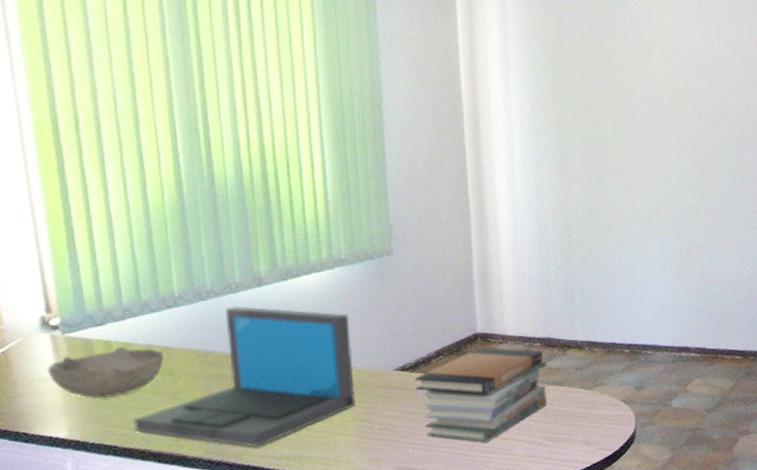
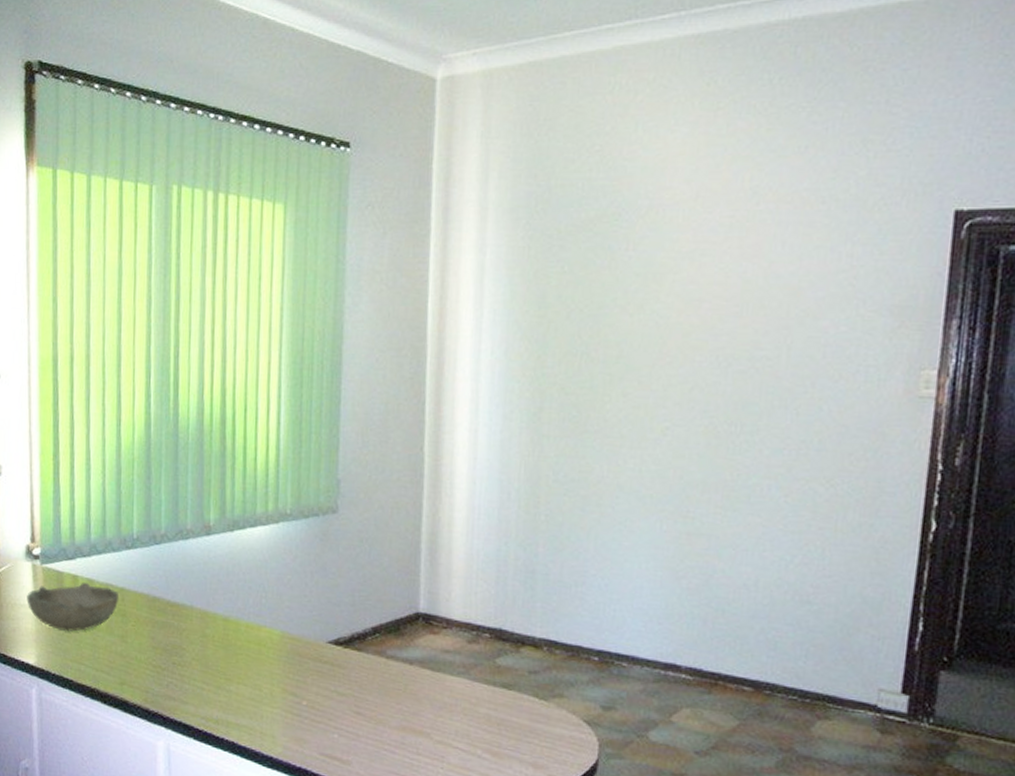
laptop: present [132,305,357,447] -> none [87,553,288,704]
book stack: present [415,347,548,443] -> none [347,629,495,743]

